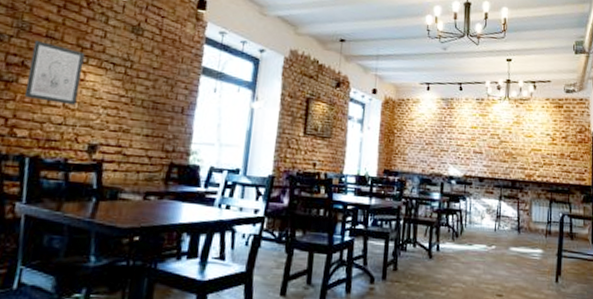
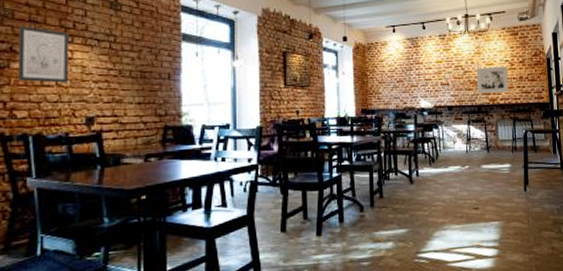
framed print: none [513,138,549,169] -> present [477,66,509,93]

